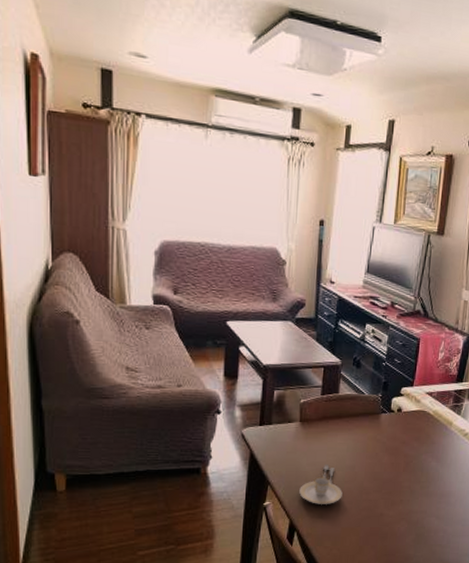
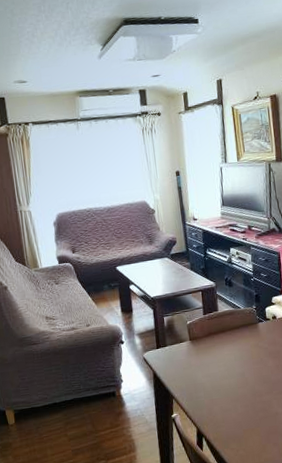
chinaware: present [299,464,343,504] -> none [200,374,238,411]

